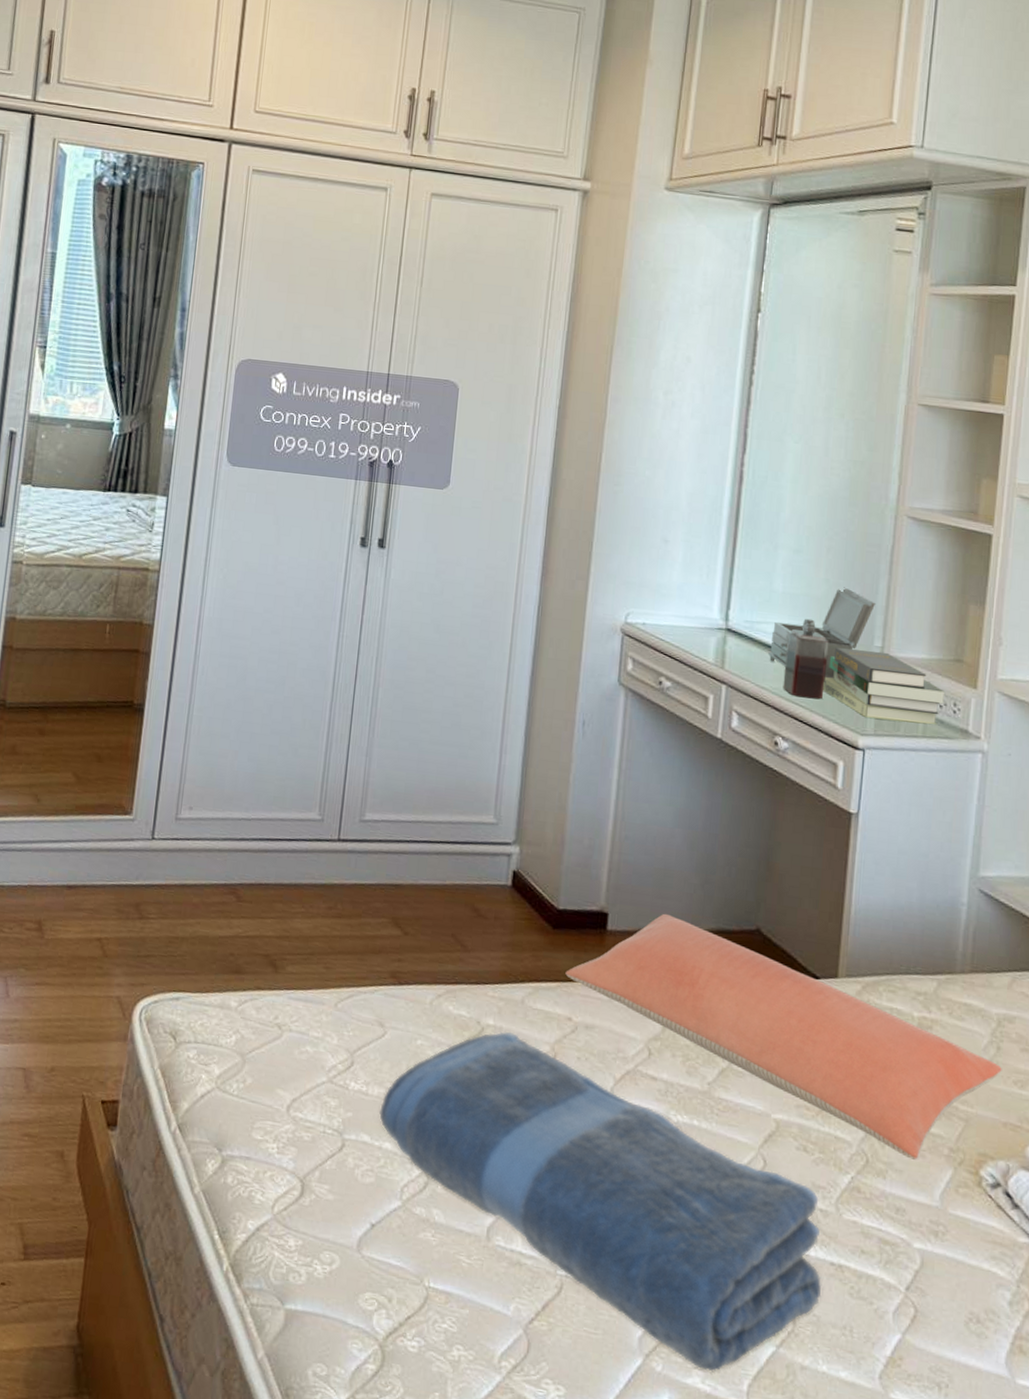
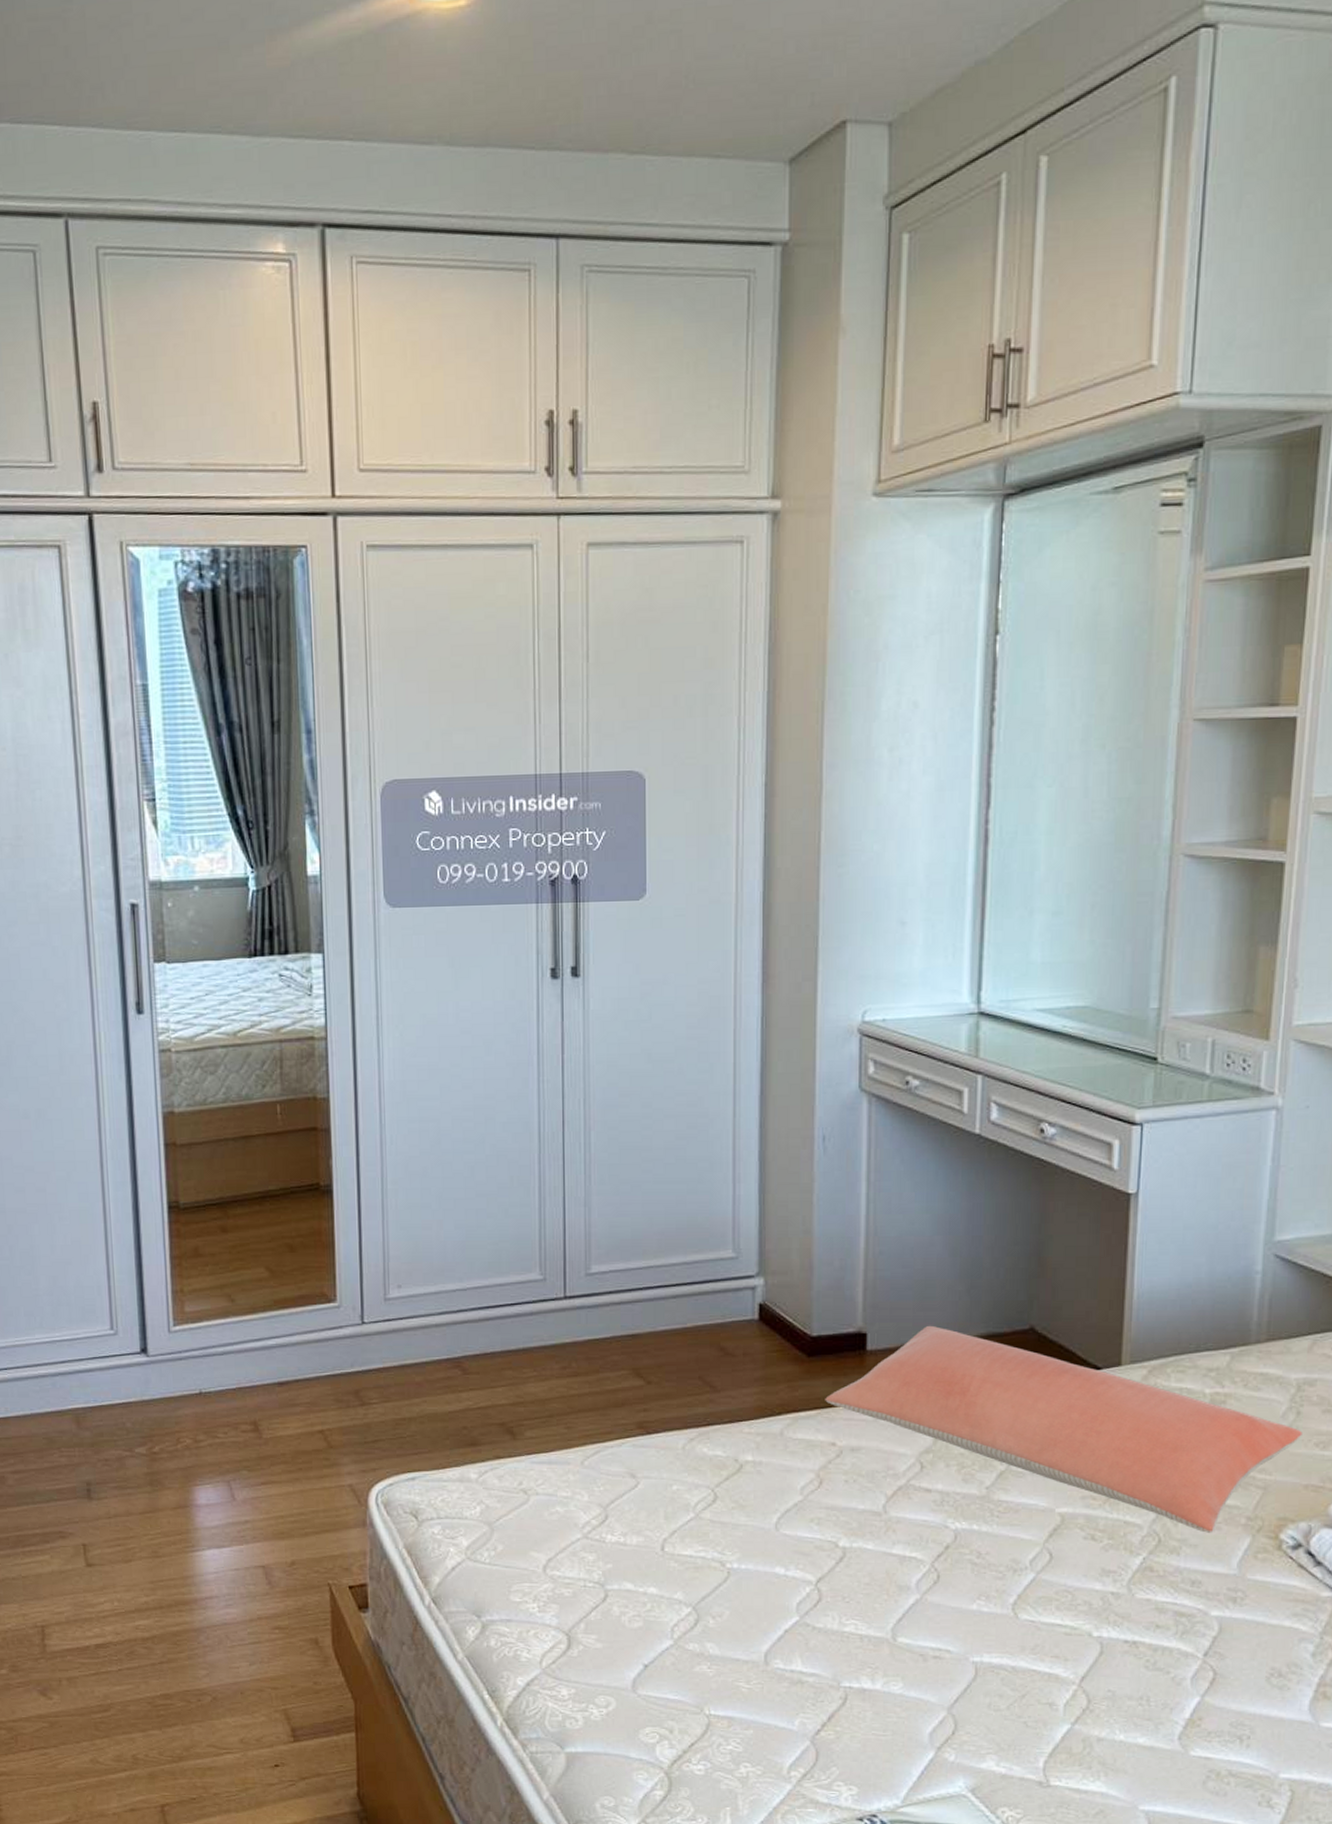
towel: present [379,1031,822,1371] -> none [641,1465,1117,1754]
jewelry box: present [768,587,875,679] -> none [1028,947,1149,1052]
perfume bottle: present [783,618,828,700] -> none [1047,988,1097,1077]
books: present [823,647,944,725] -> none [1093,1013,1232,1088]

